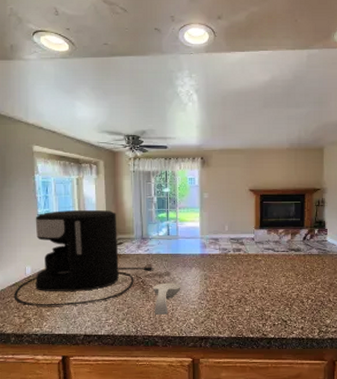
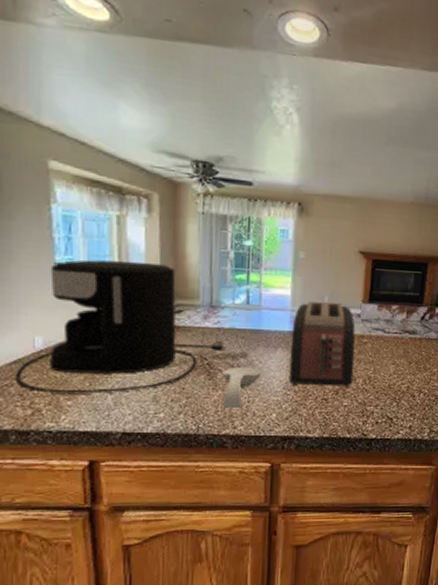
toaster: none [202,229,252,297] -> present [289,300,356,388]

